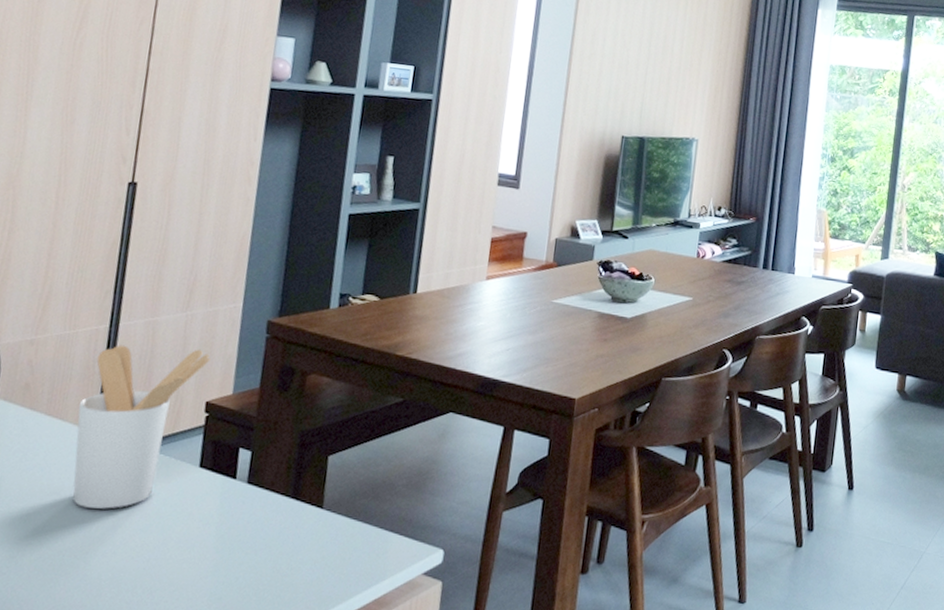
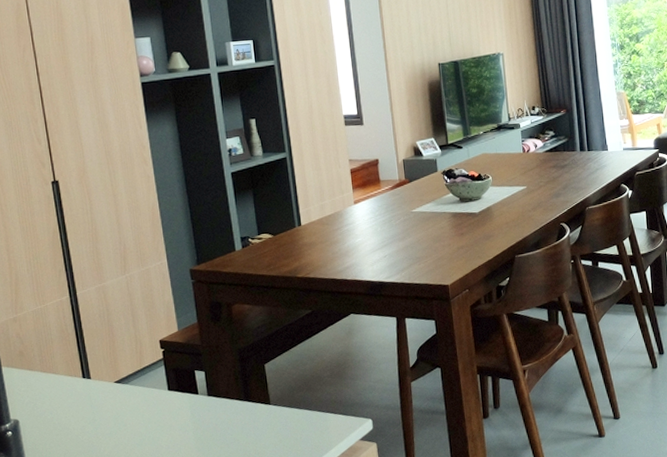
utensil holder: present [72,345,211,509] -> none [63,301,154,435]

